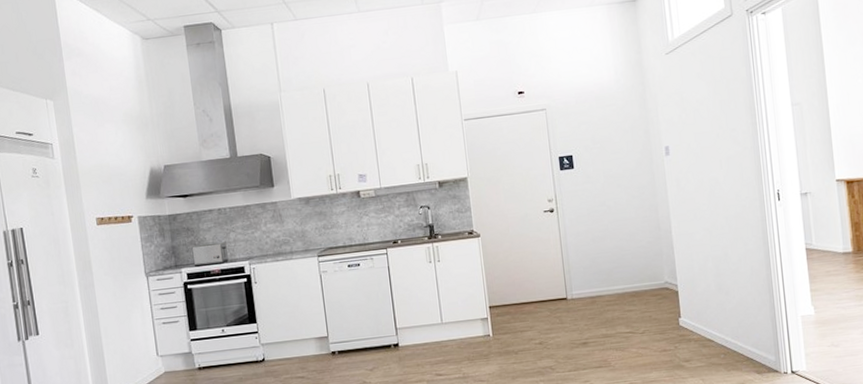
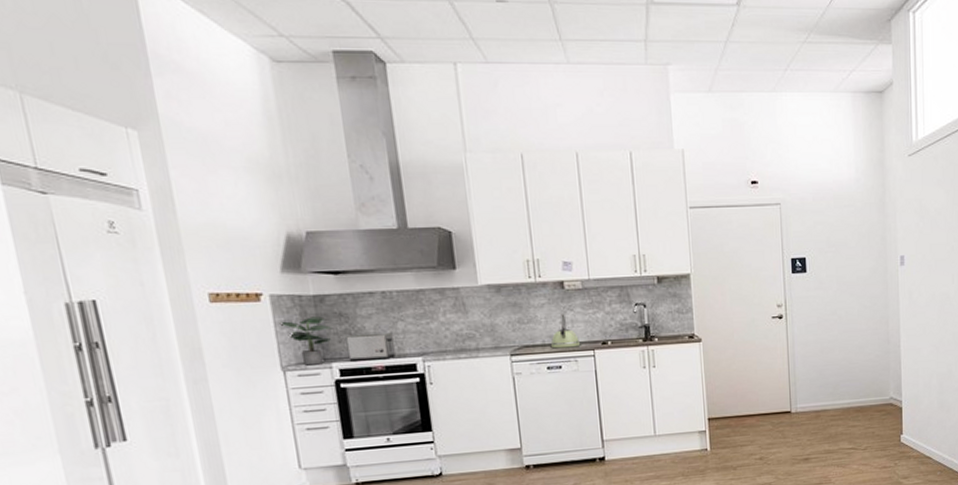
potted plant: none [147,231,182,272] -> present [283,316,333,366]
kettle: none [350,218,376,249] -> present [550,313,581,349]

